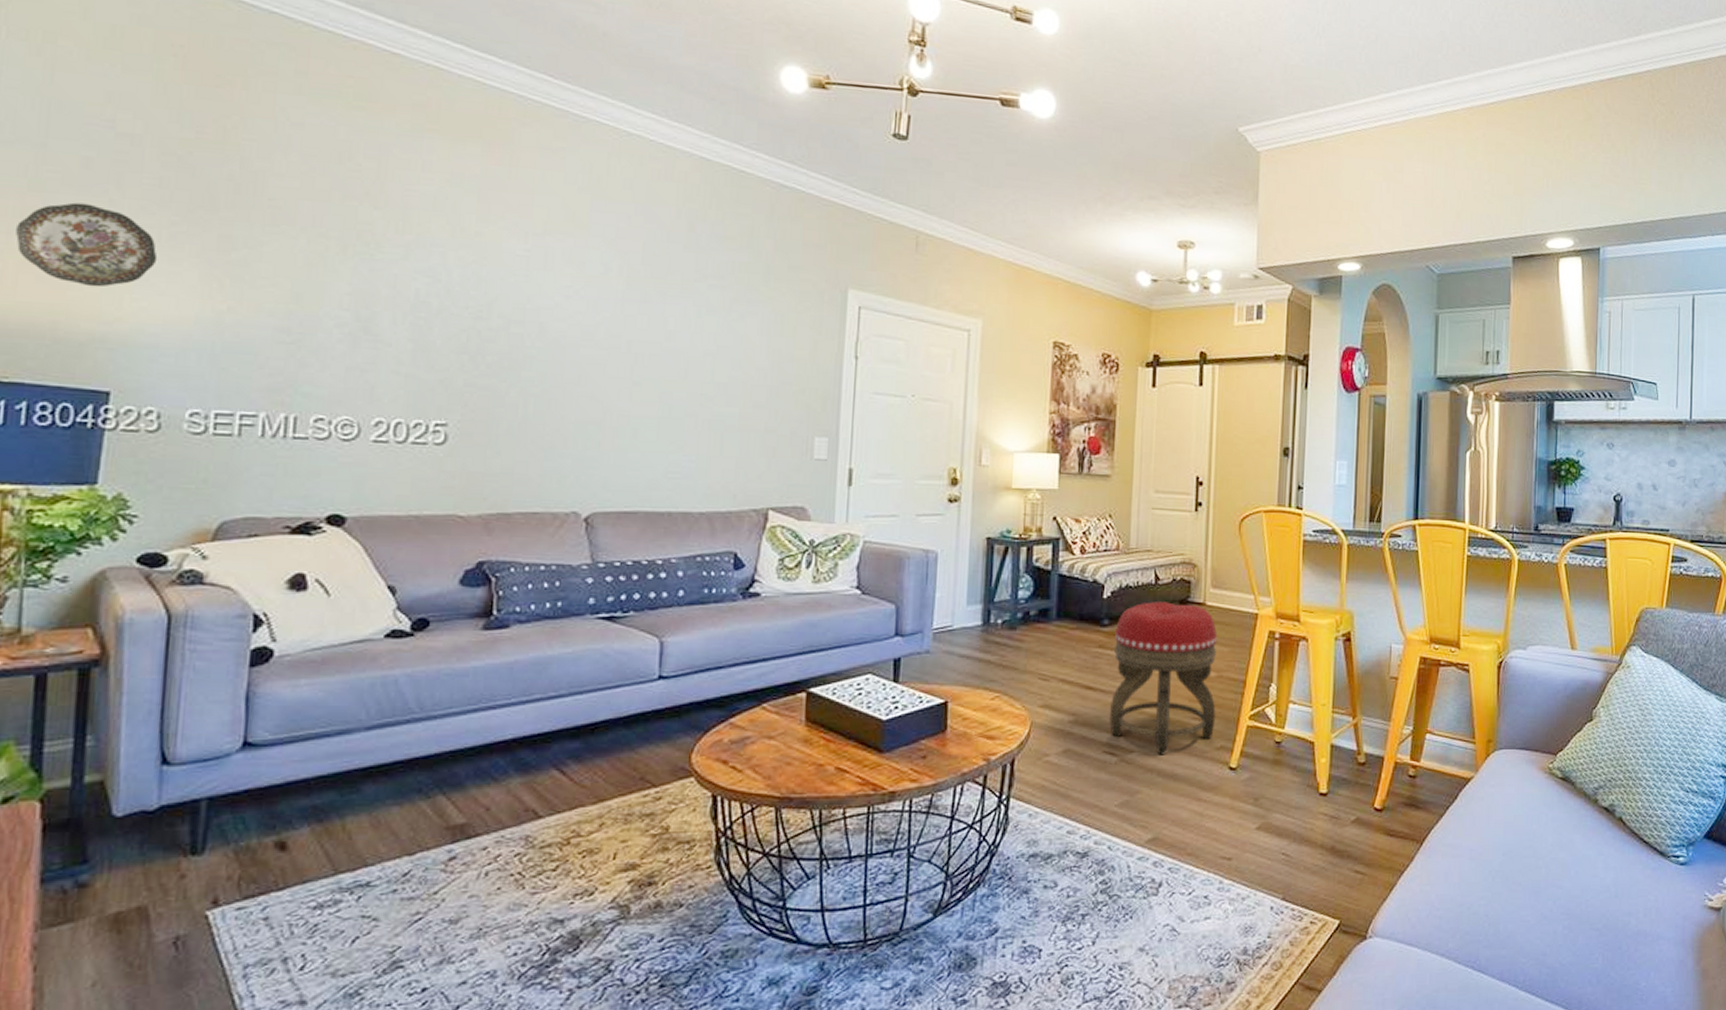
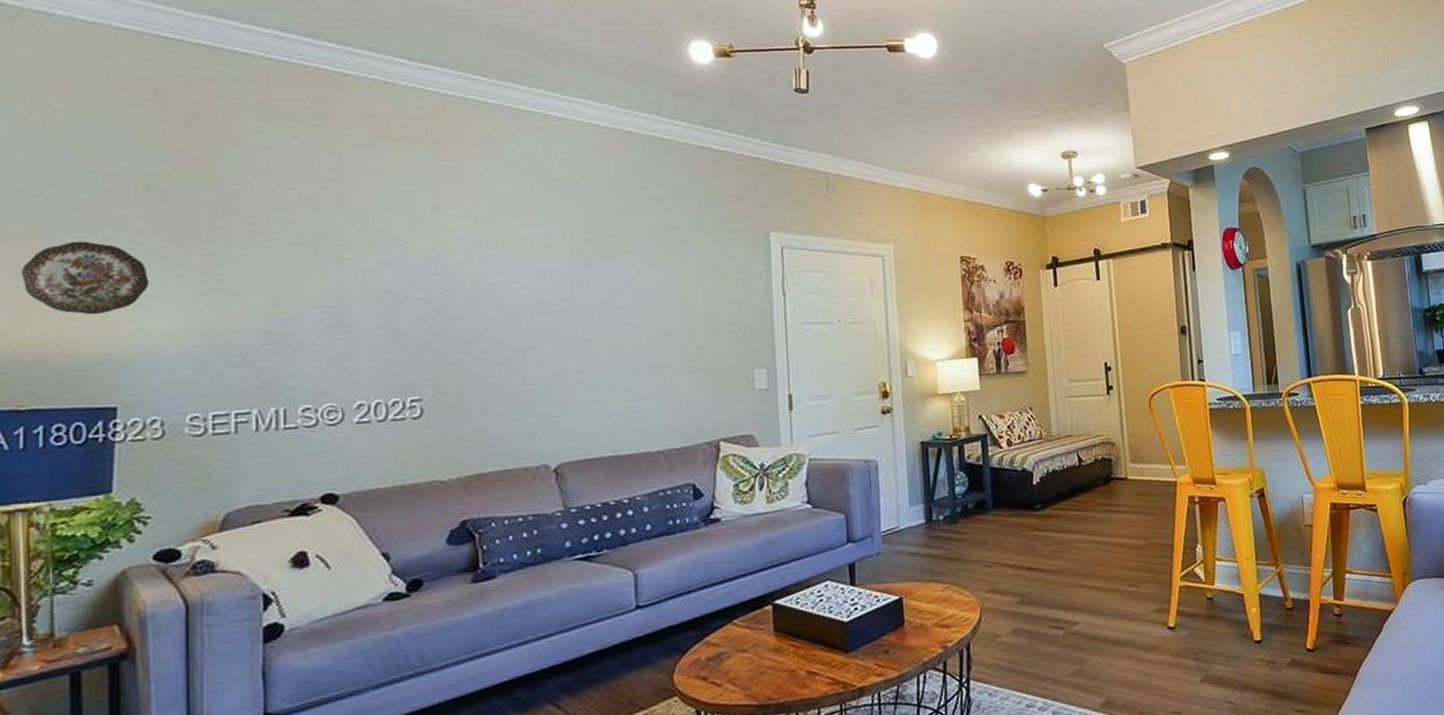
footstool: present [1110,602,1217,755] -> none [1048,481,1150,624]

